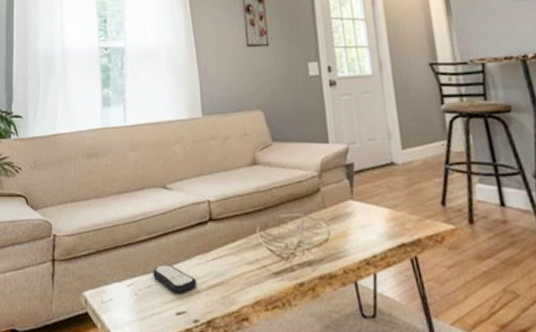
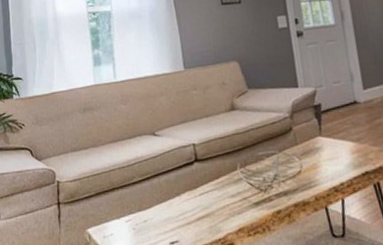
remote control: present [153,264,197,293] -> none [147,201,187,226]

